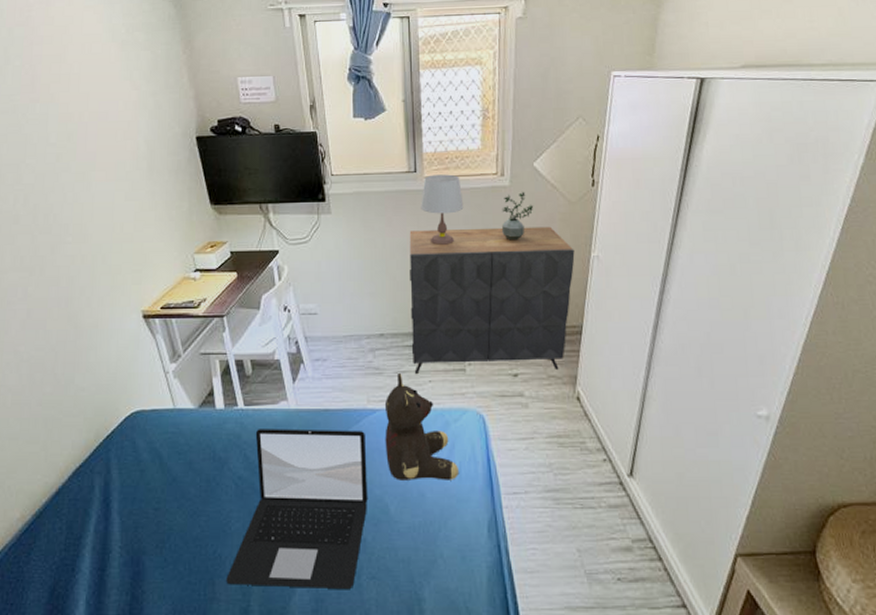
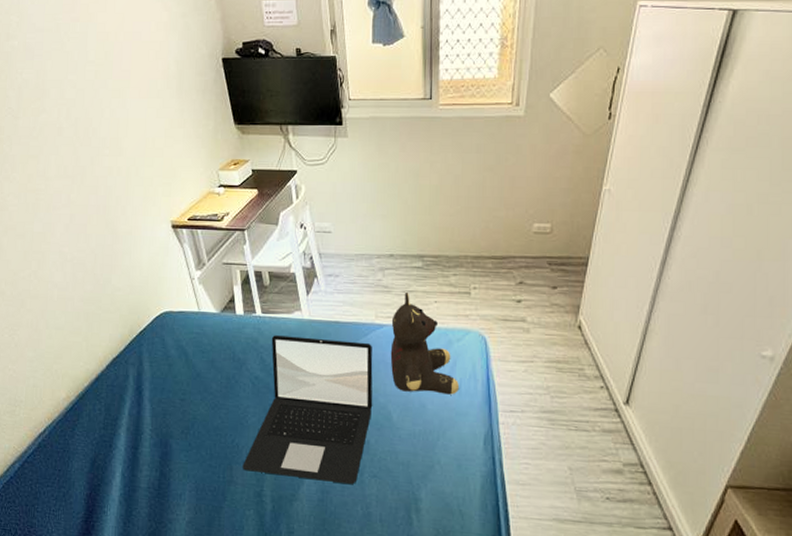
dresser: present [409,226,575,374] -> none [420,157,586,298]
table lamp: present [421,174,464,245] -> none [435,102,477,172]
potted plant: present [501,191,534,241] -> none [513,121,548,171]

